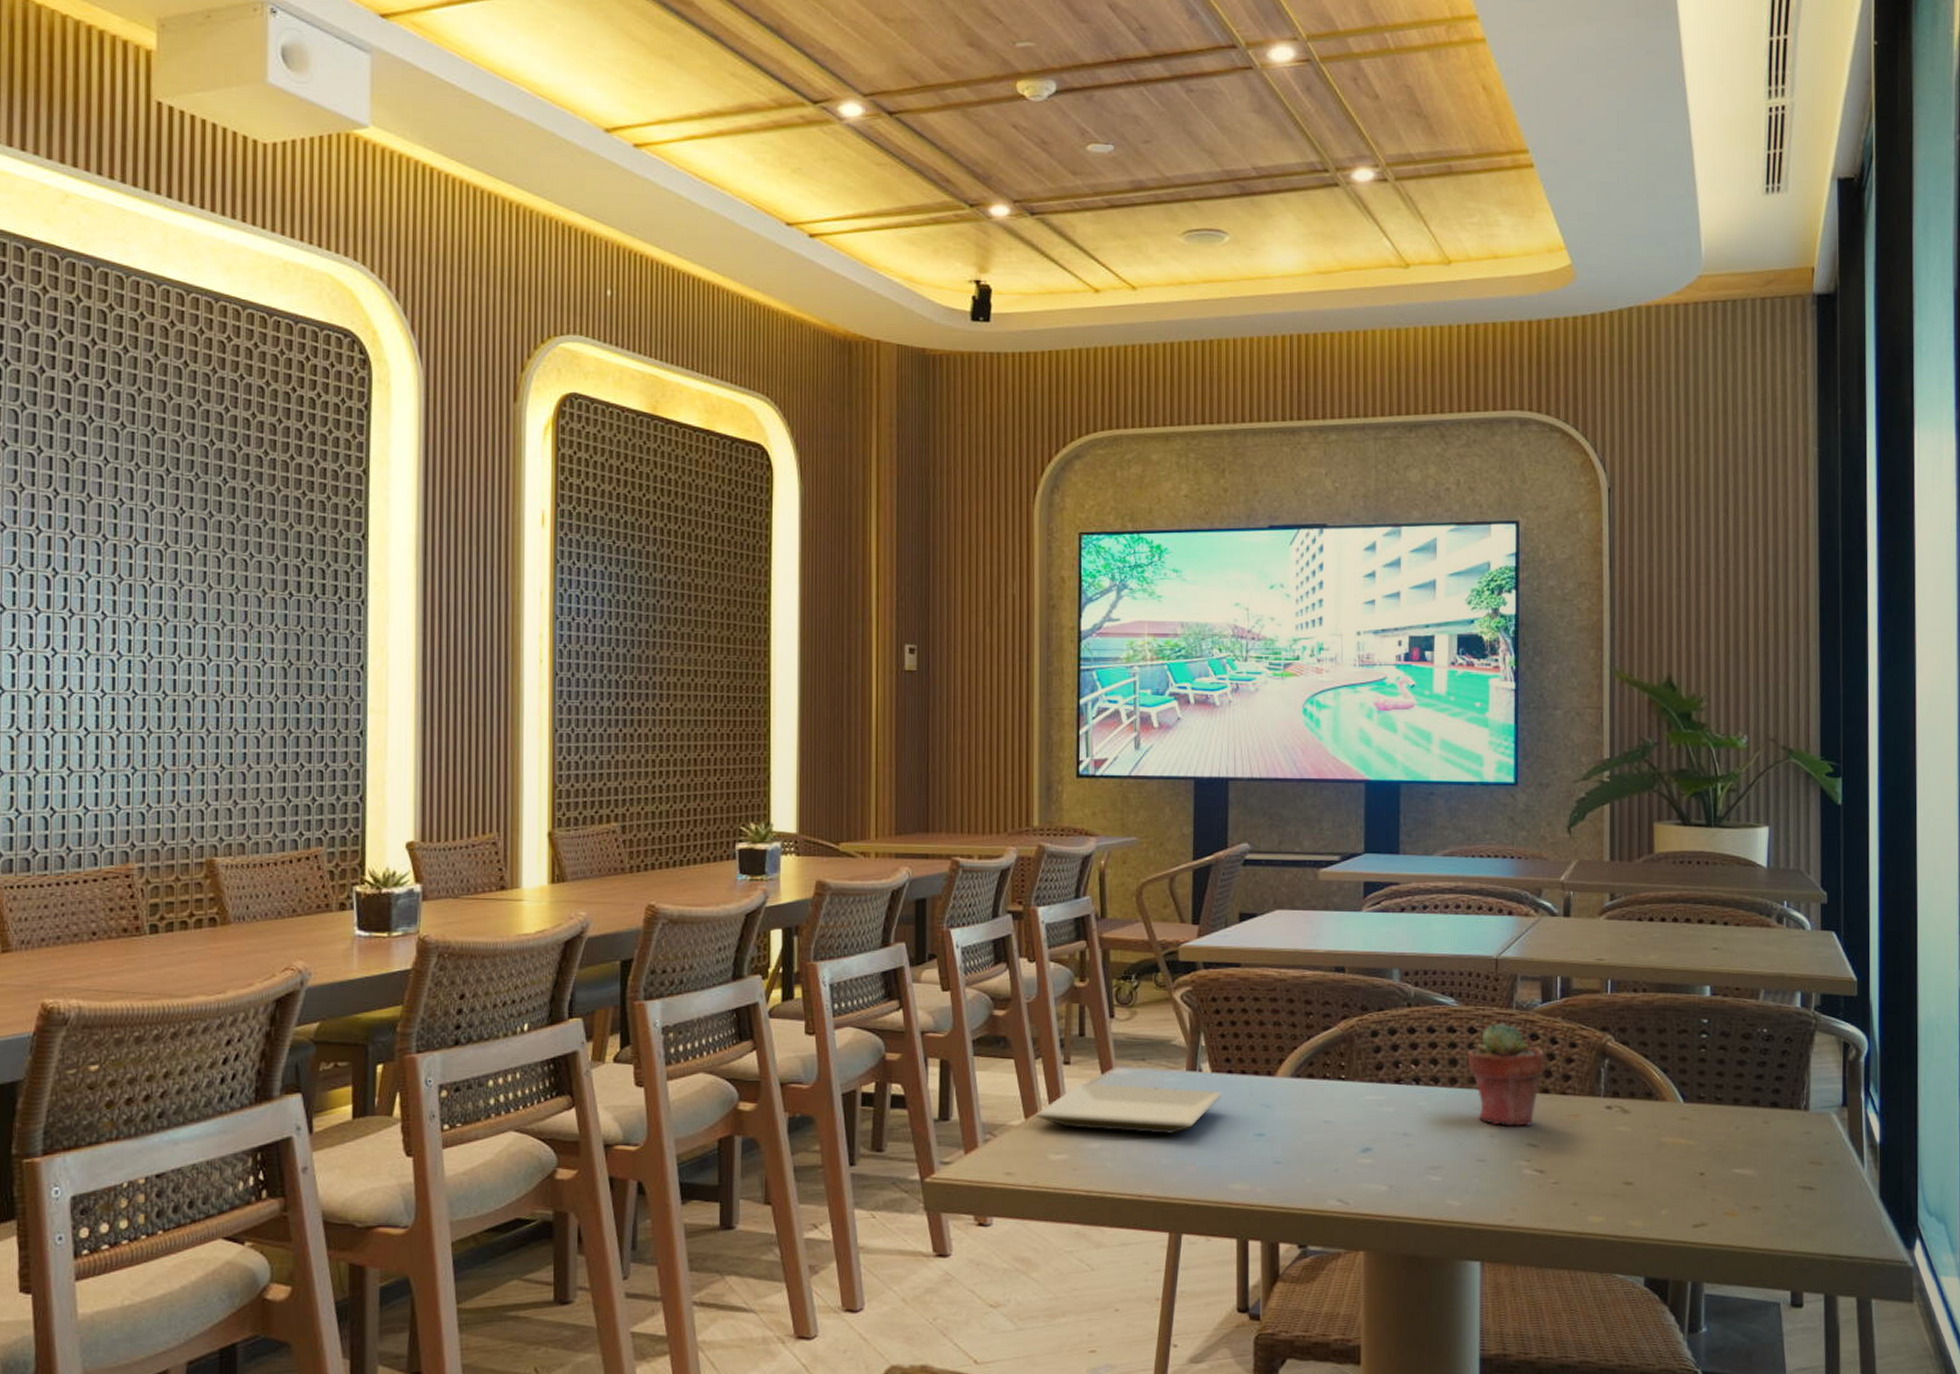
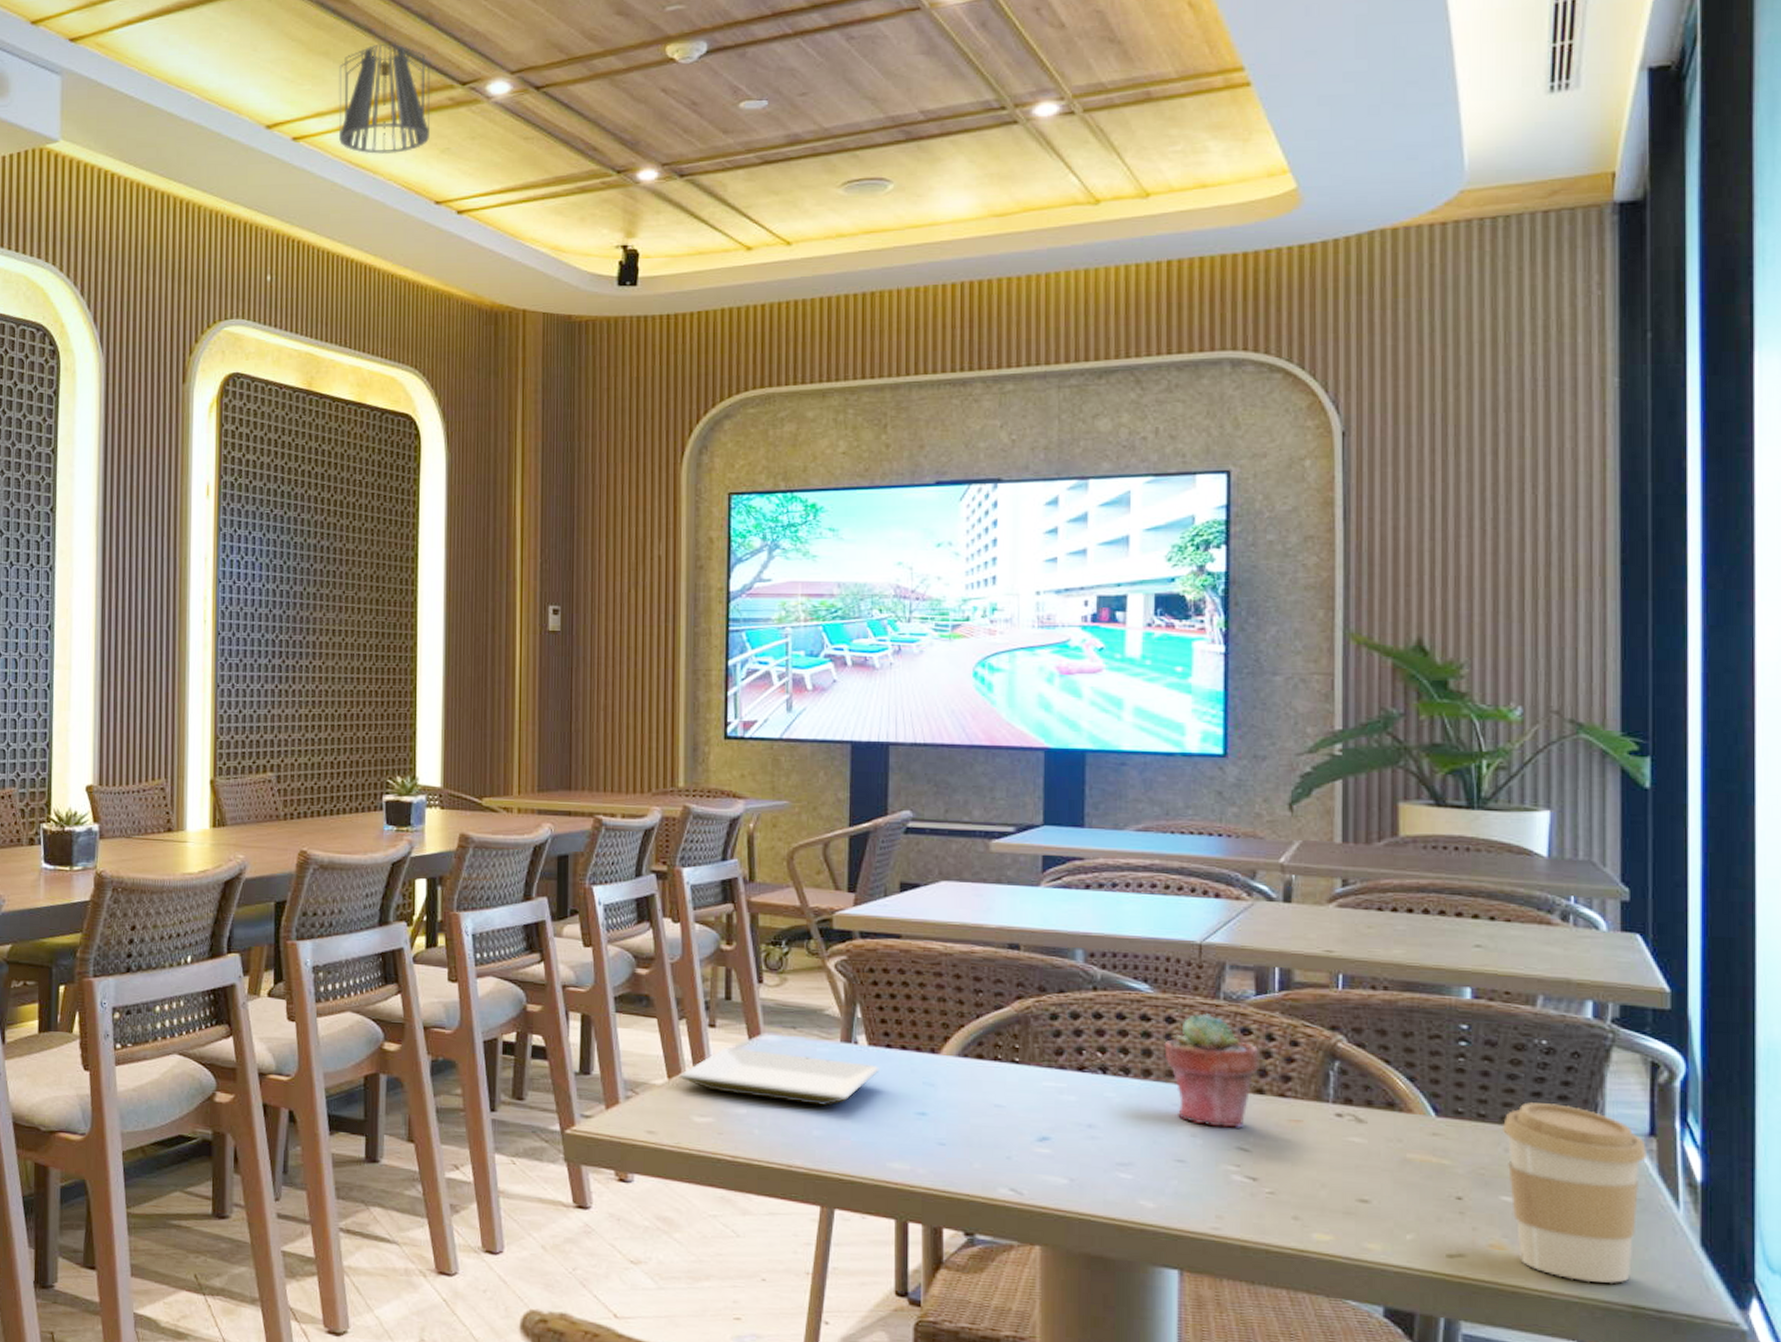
pendant light: none [683,27,781,169] -> present [338,19,430,154]
coffee cup: none [1735,1084,1840,1239] -> present [1503,1102,1647,1283]

